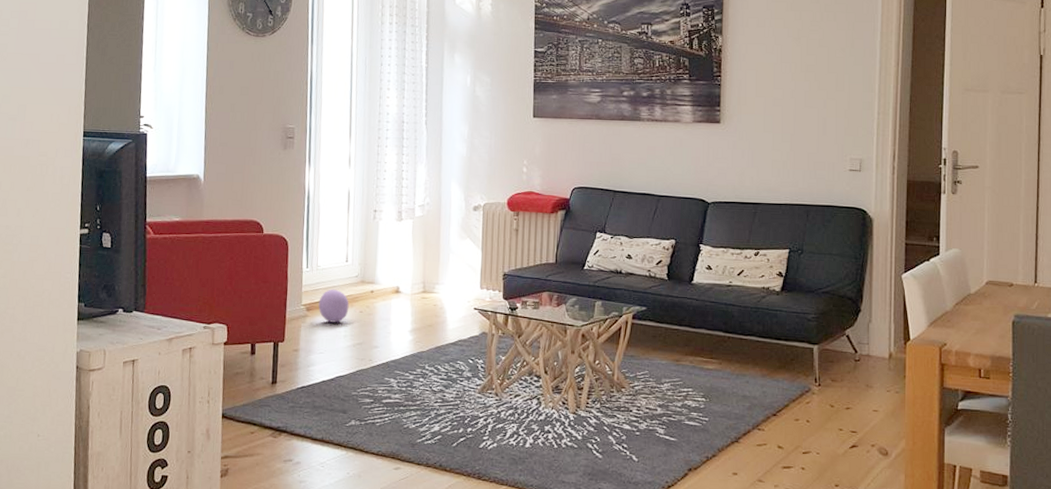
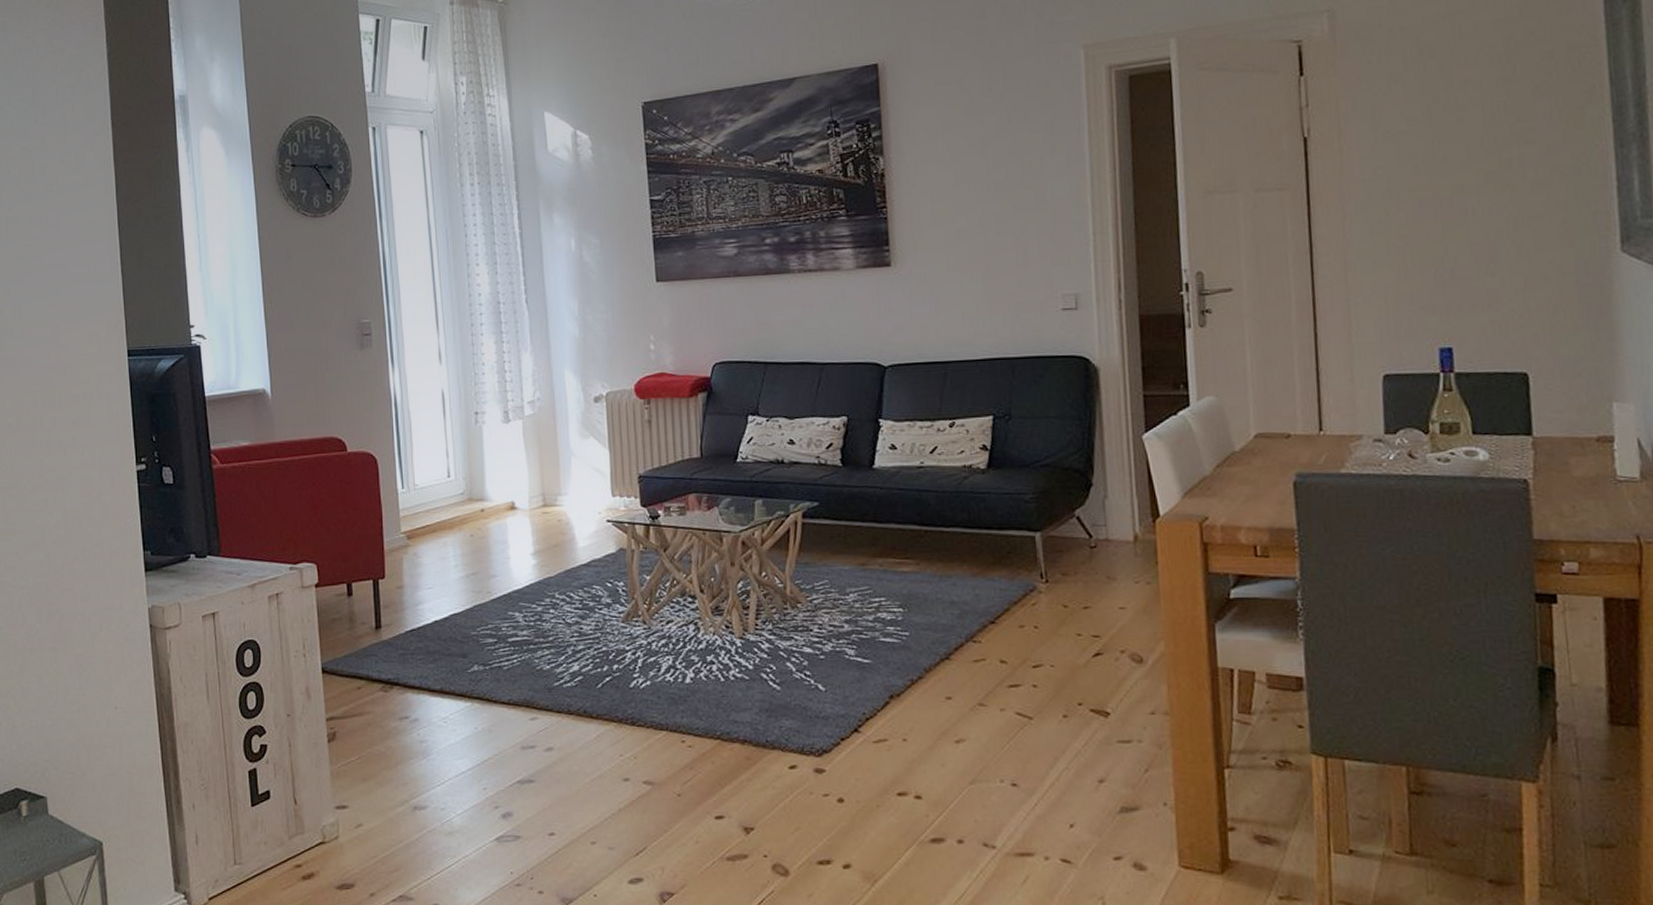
ball: present [318,289,349,323] -> none [420,511,457,551]

